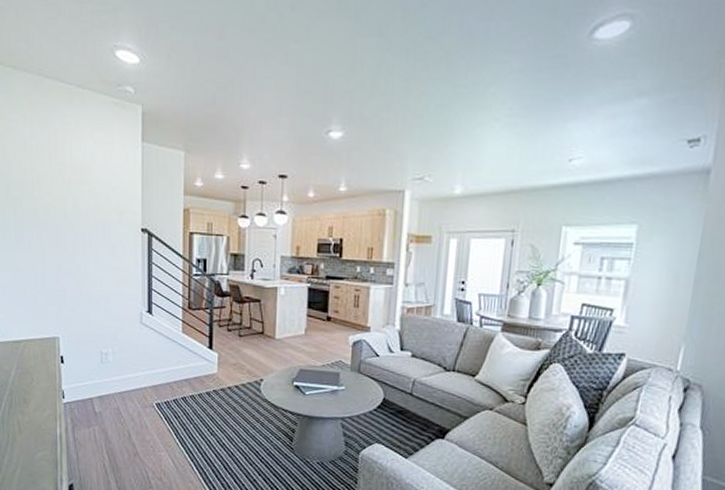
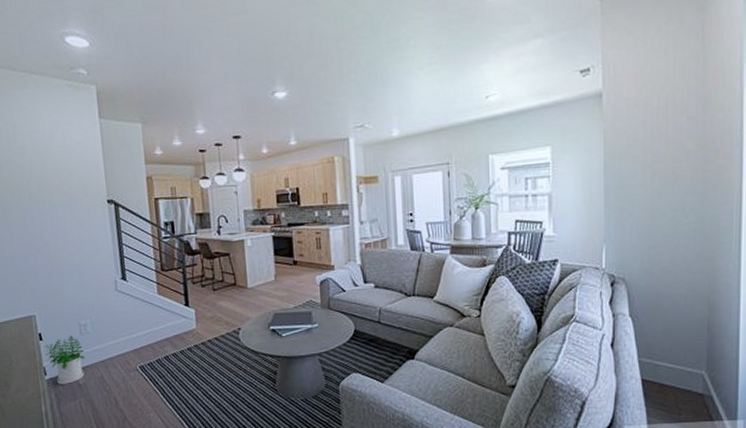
potted plant: none [65,363,103,411] -> present [45,336,85,385]

